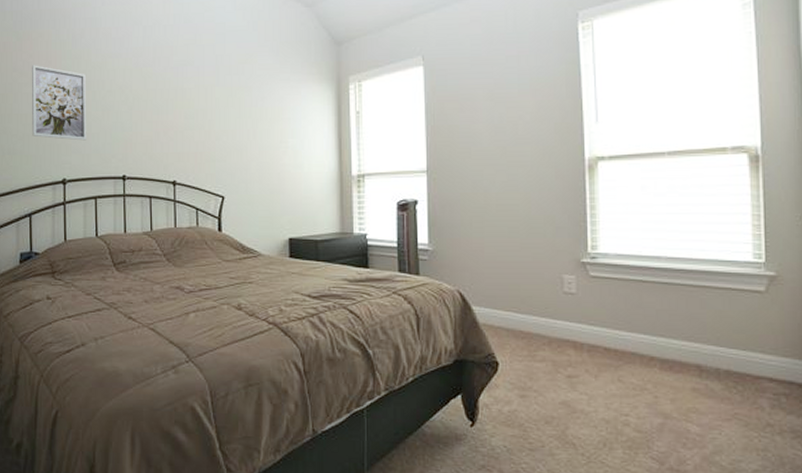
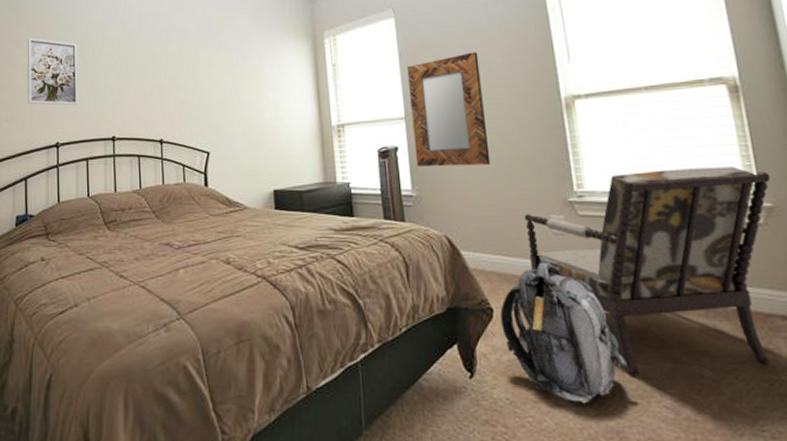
home mirror: none [433,106,509,222] -> present [408,52,491,167]
backpack: none [505,319,620,453] -> present [500,262,627,404]
armchair: none [537,235,778,429] -> present [524,166,771,376]

